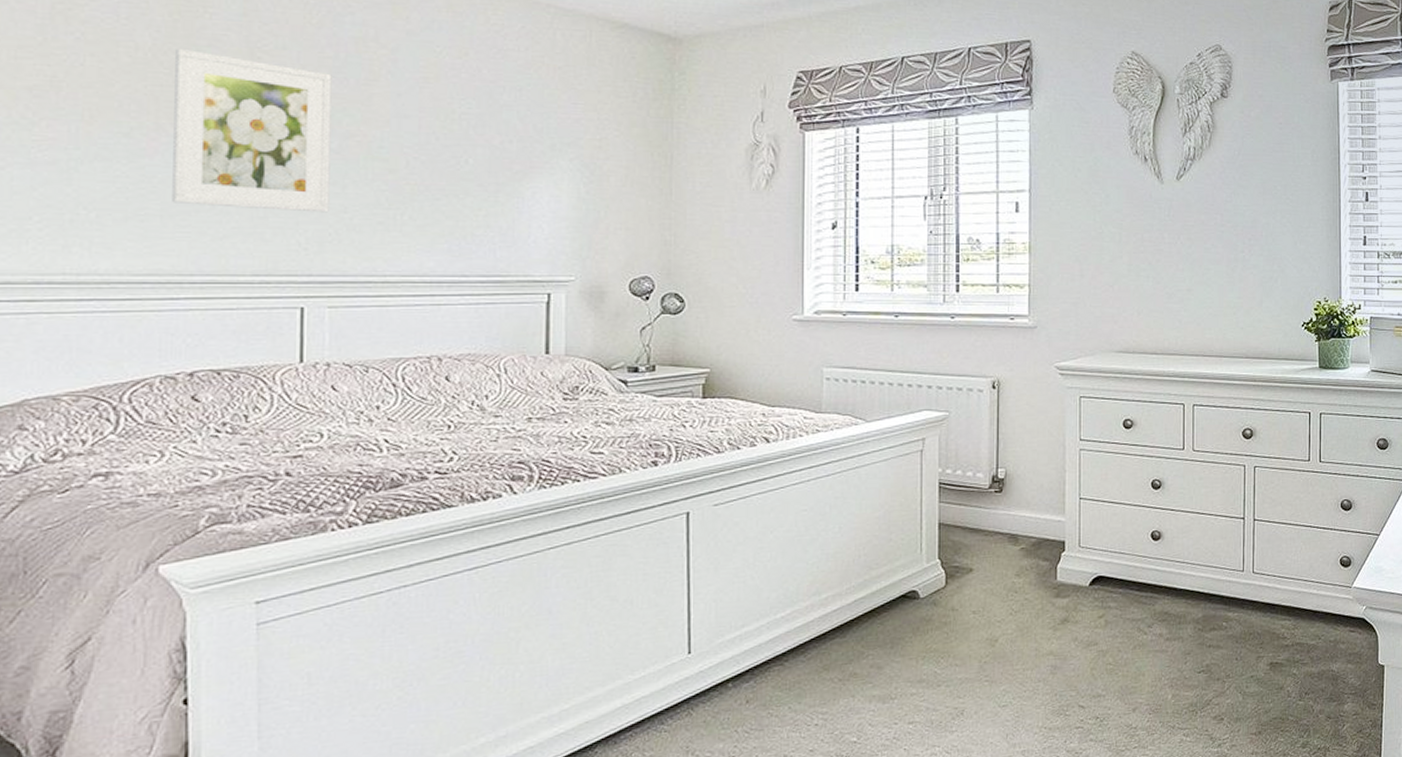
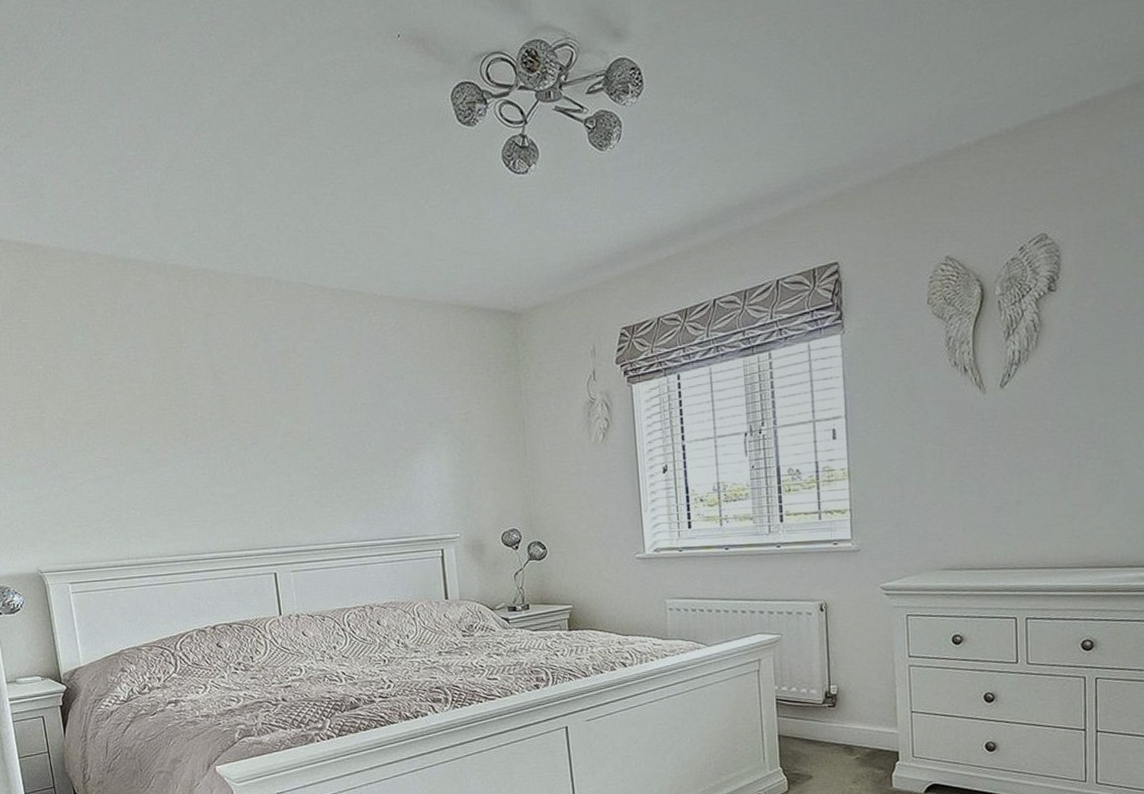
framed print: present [172,48,332,213] -> none [168,378,282,500]

